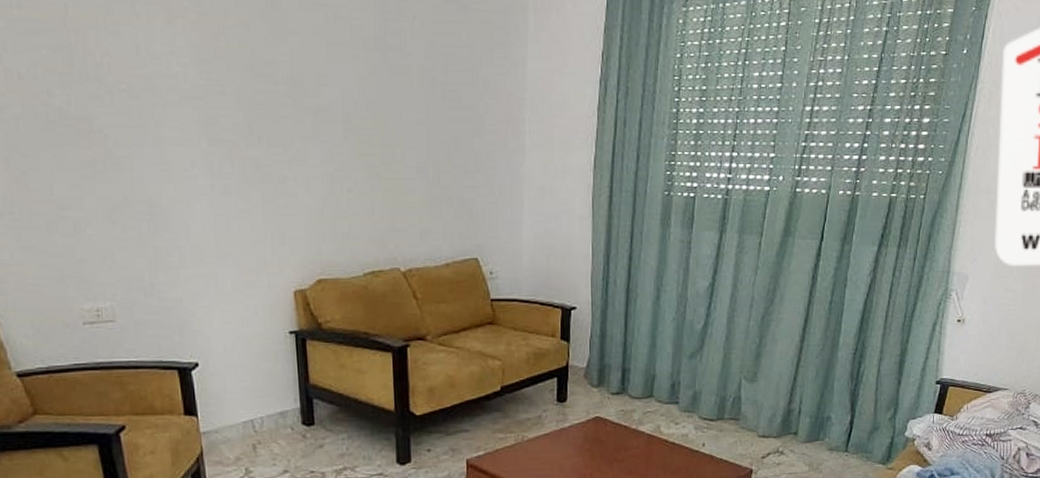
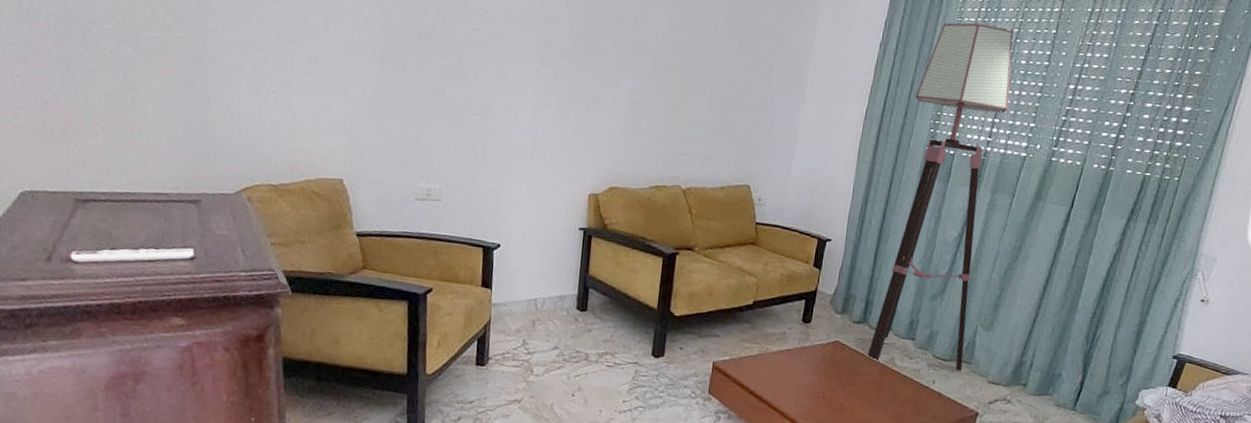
floor lamp: none [630,47,745,431] -> present [866,22,1014,372]

